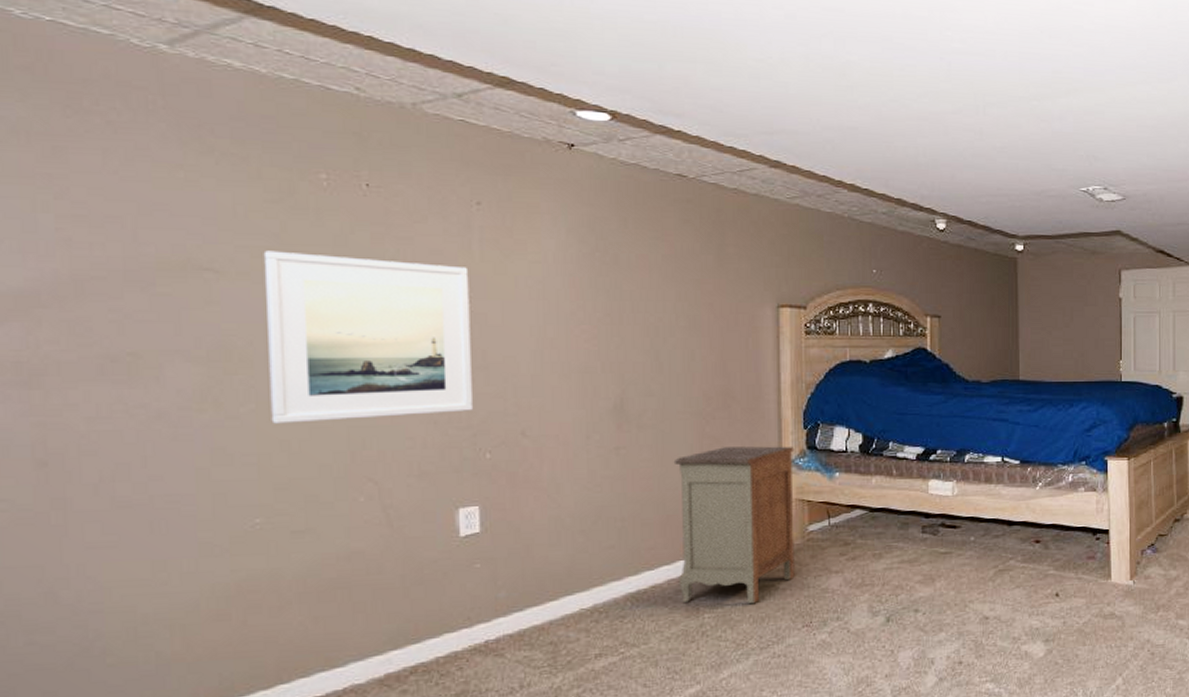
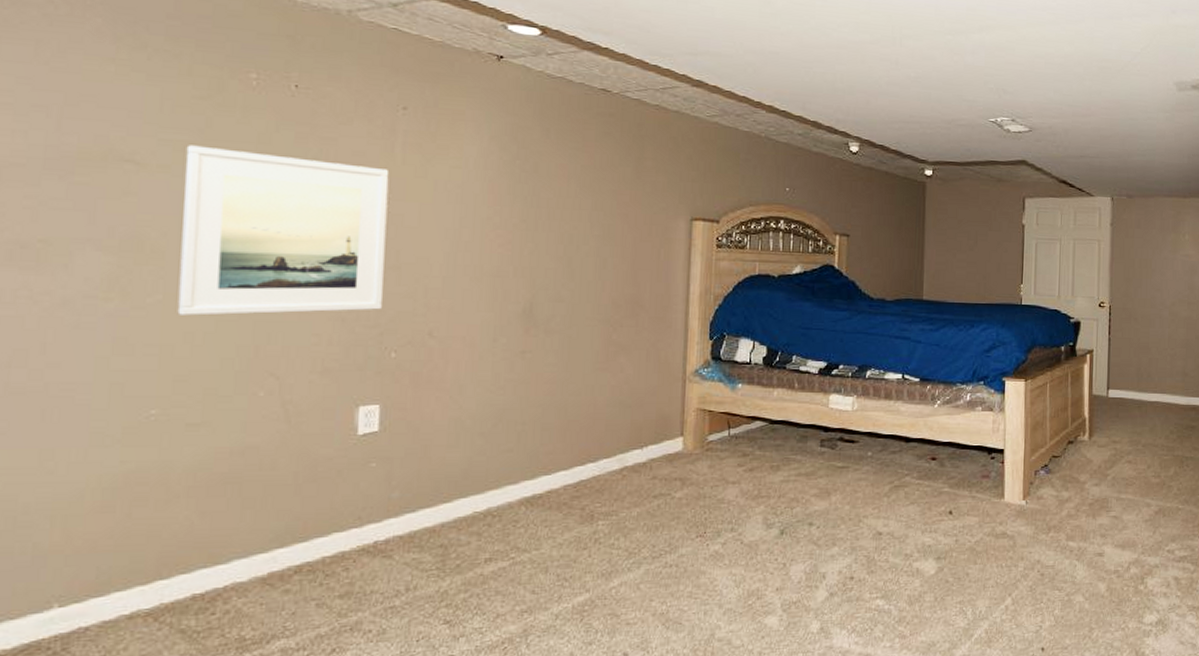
nightstand: present [673,446,795,604] -> none [575,355,699,513]

